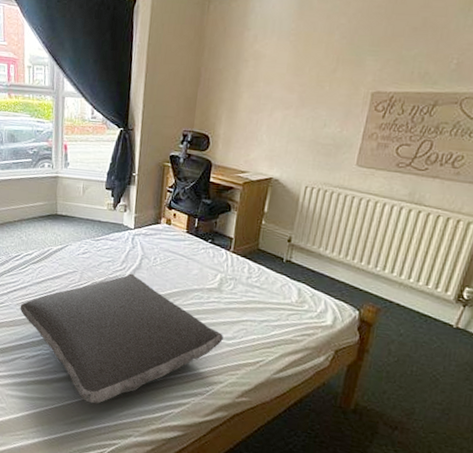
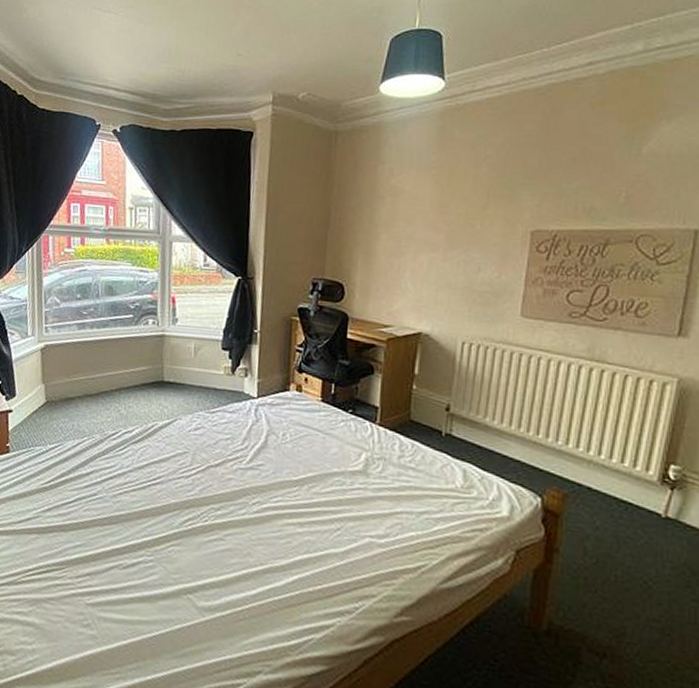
pillow: present [20,273,223,404] -> none [117,453,373,629]

